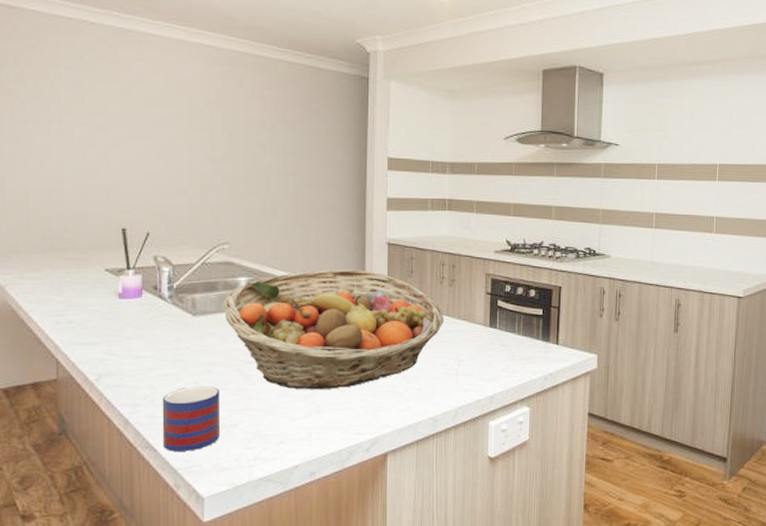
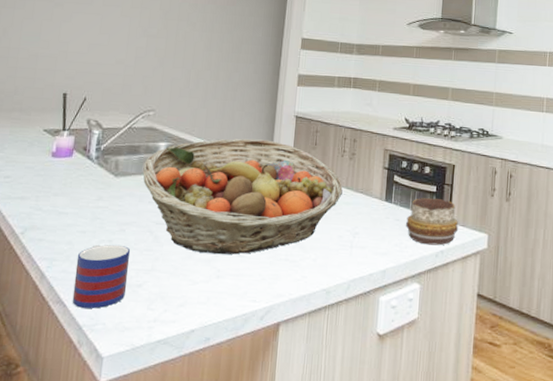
decorative bowl: none [511,322,567,369] -> present [405,198,459,246]

